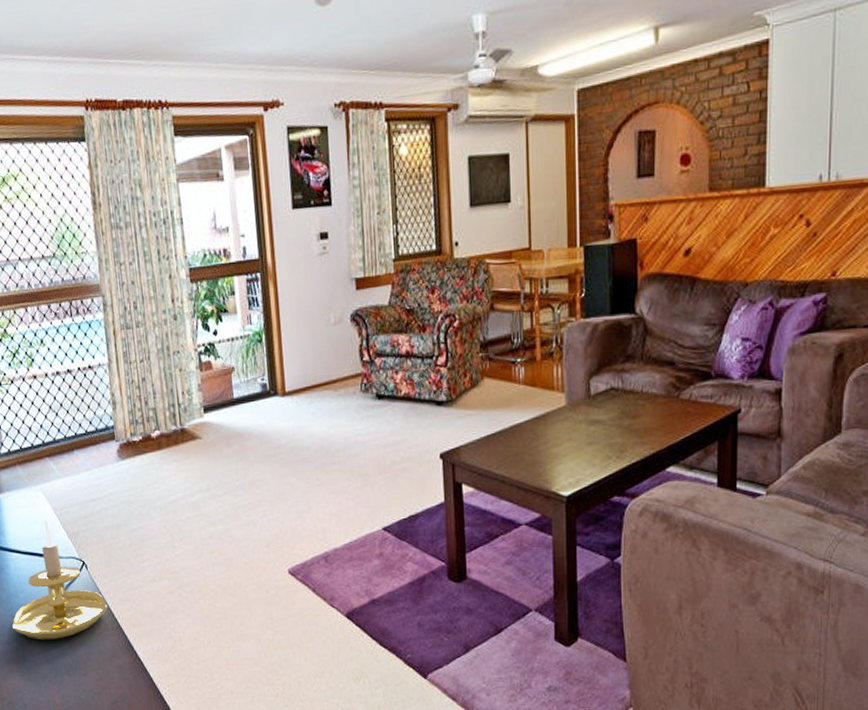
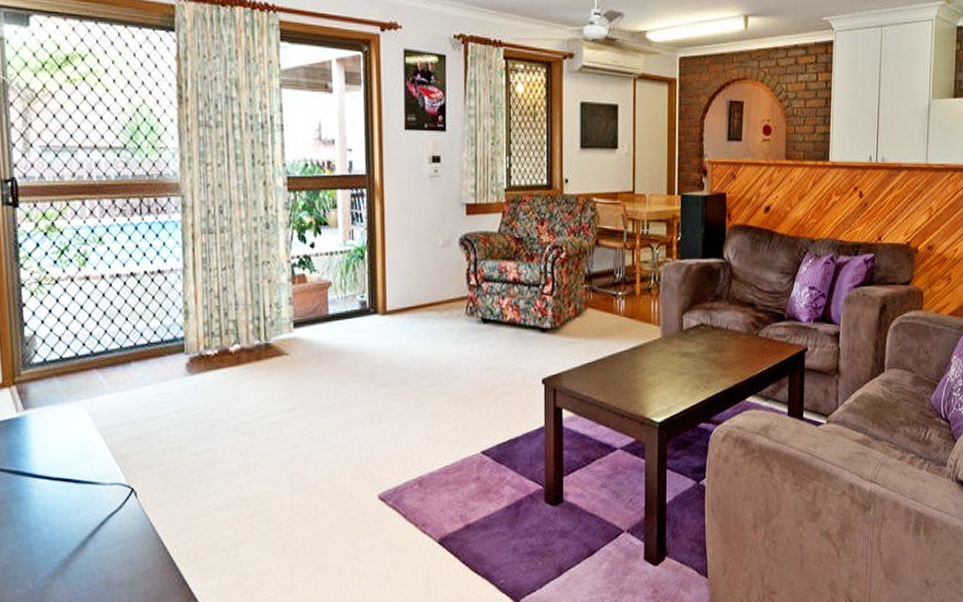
candle holder: present [12,518,108,640] -> none [29,438,159,581]

